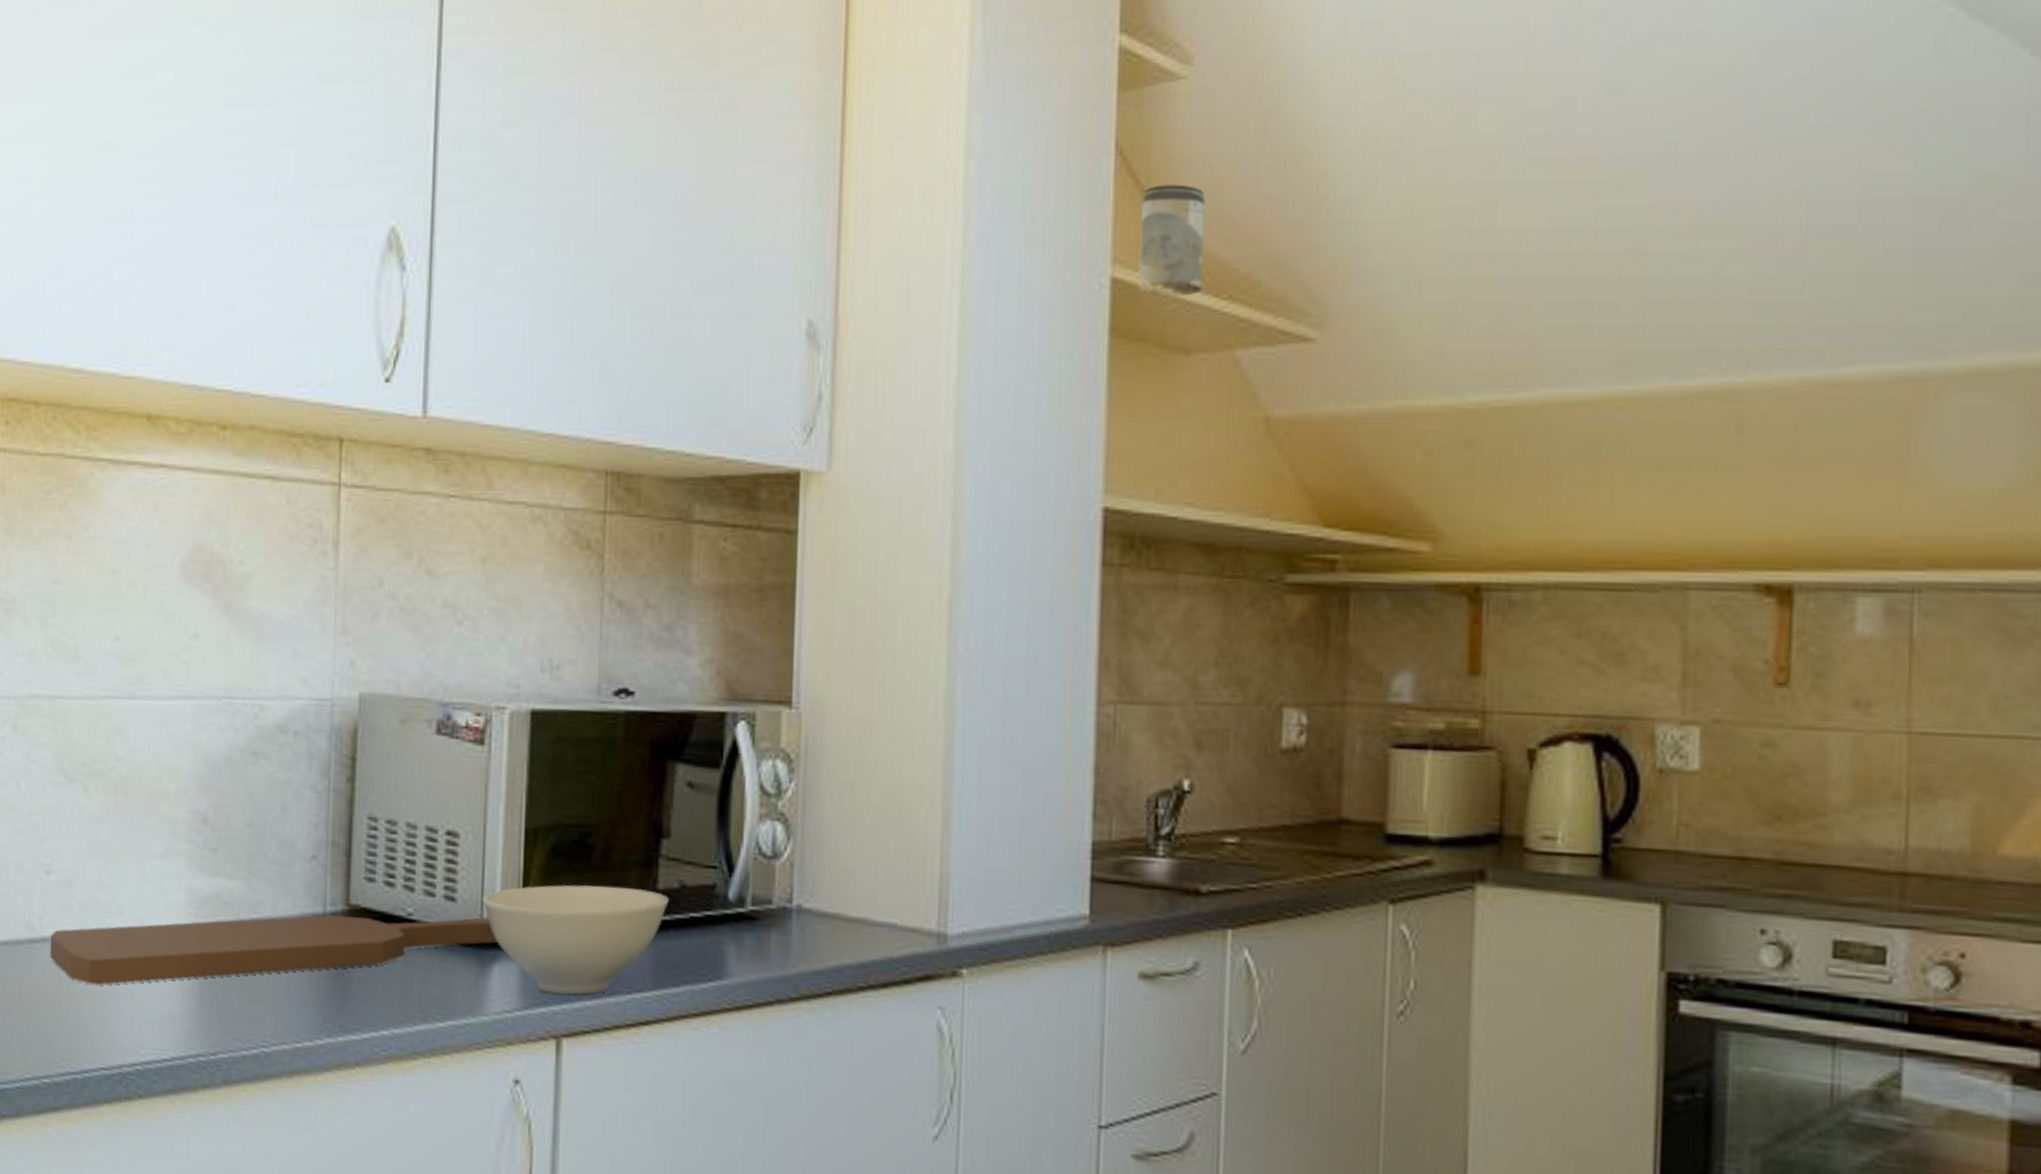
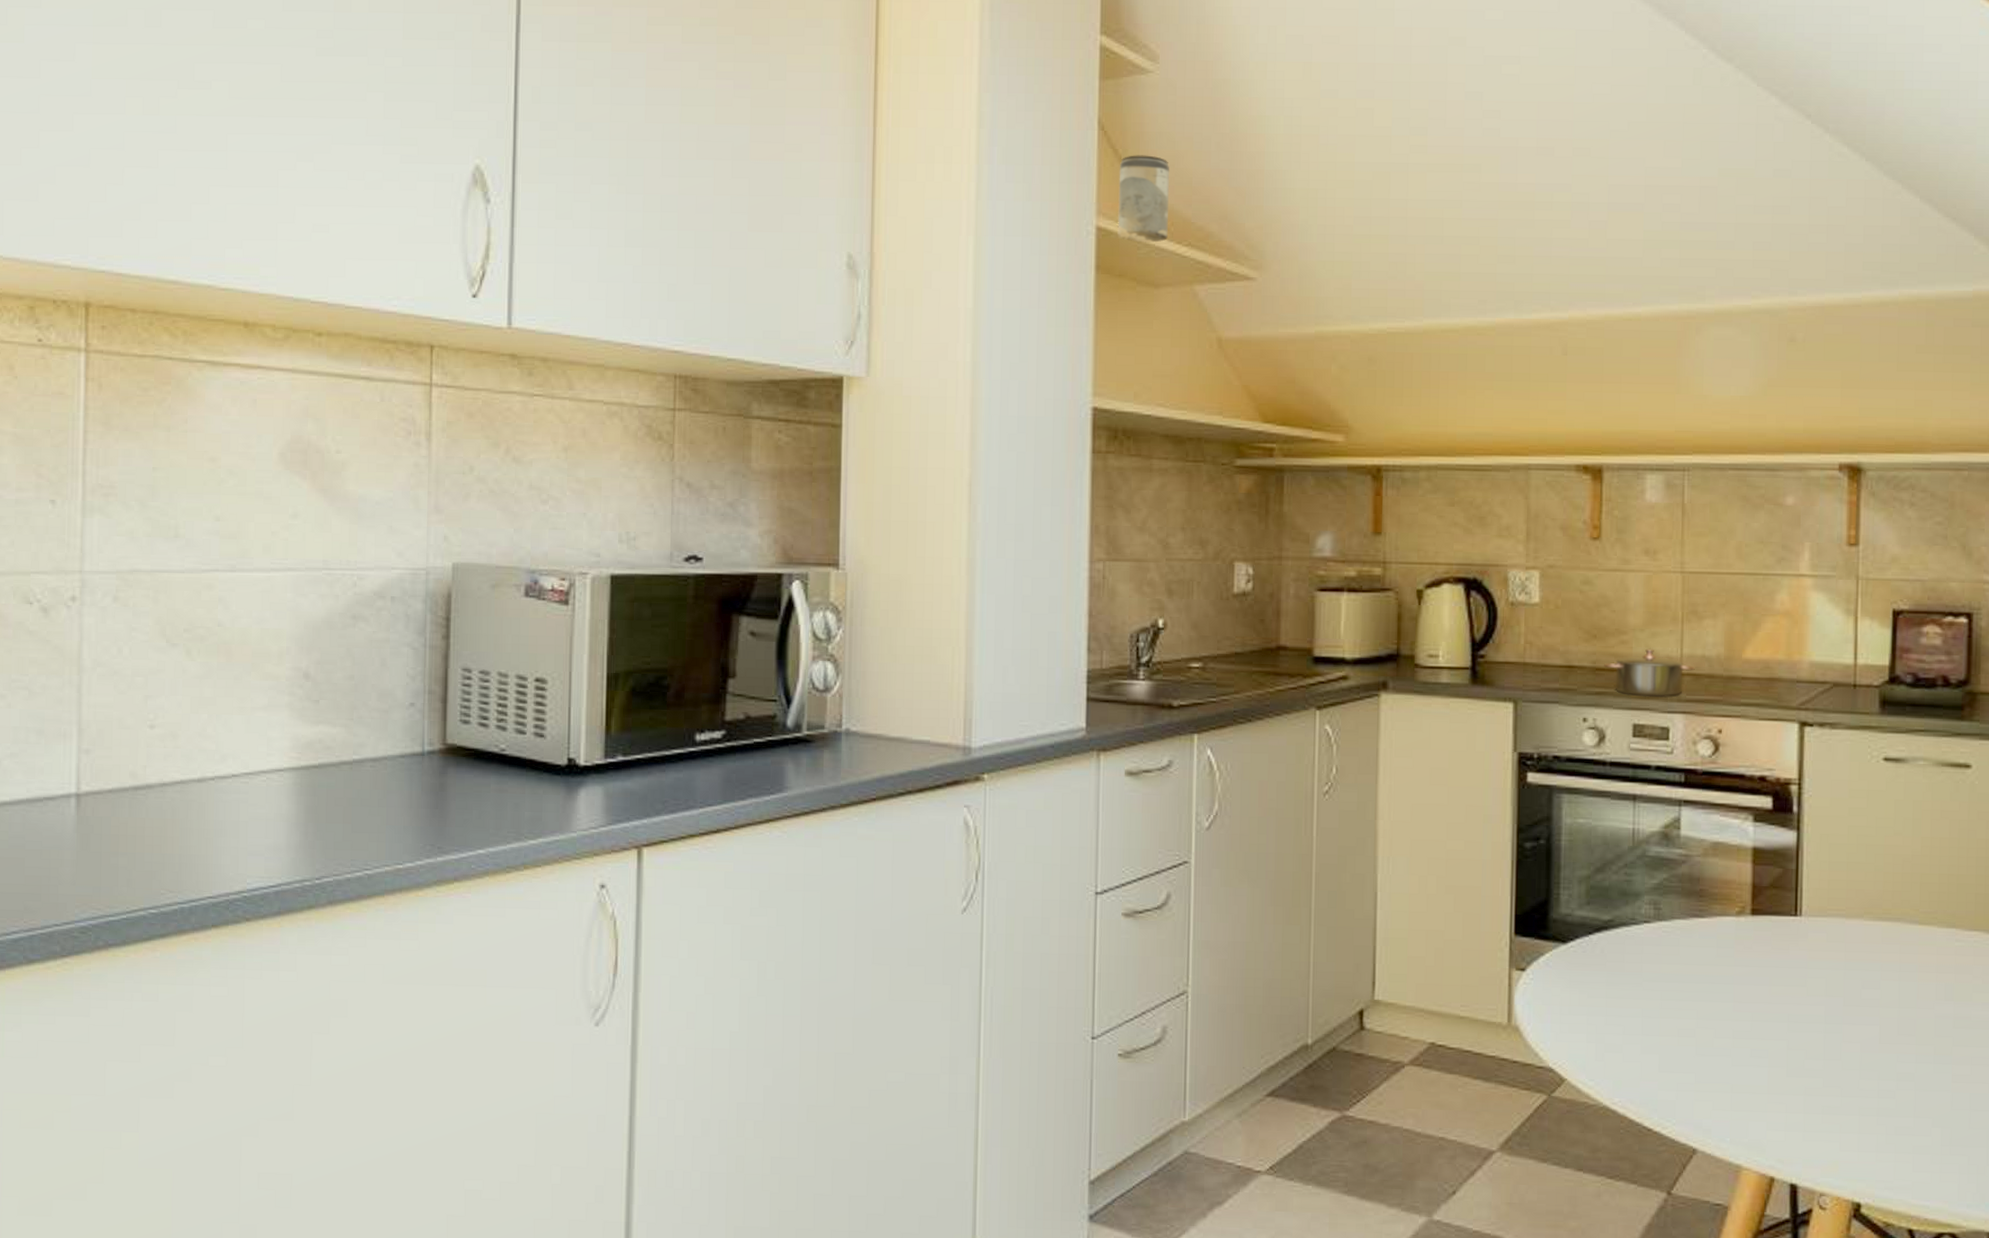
cutting board: present [49,915,498,985] -> none [154,749,584,824]
bowl: present [482,884,669,996] -> none [569,719,735,812]
cooking pot: none [1791,837,1926,906] -> present [1604,648,1695,698]

